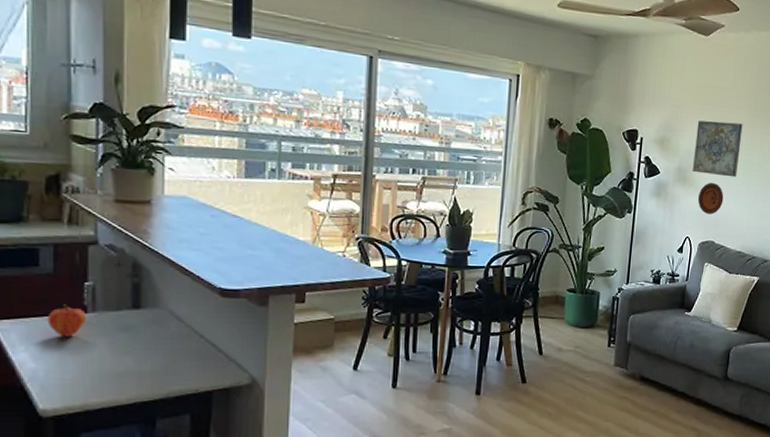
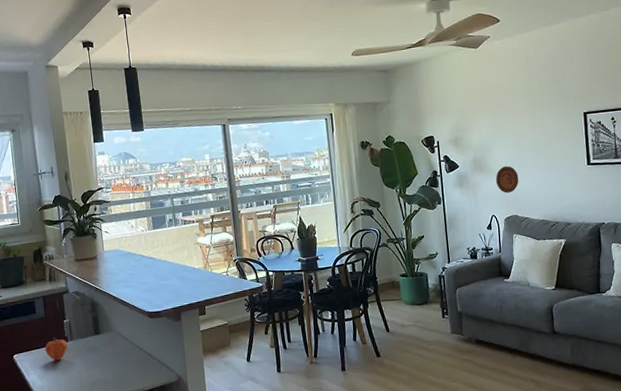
wall art: present [693,120,743,178] -> none [482,112,526,161]

